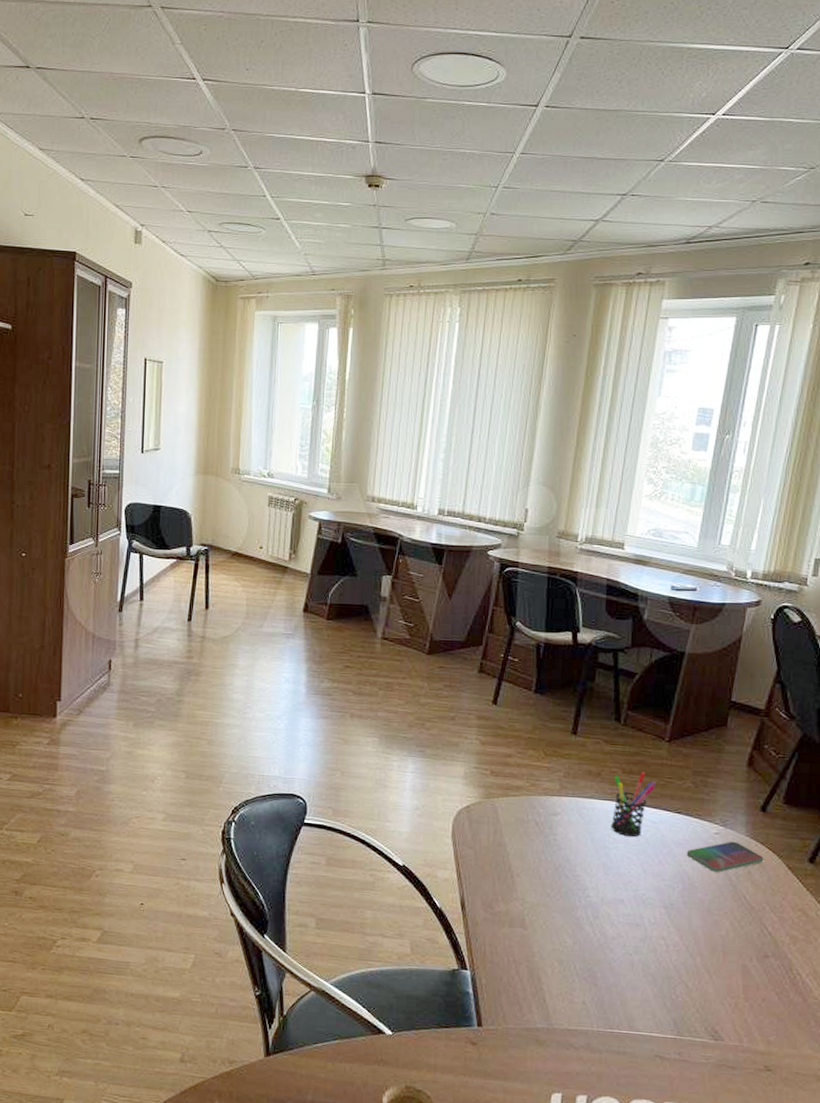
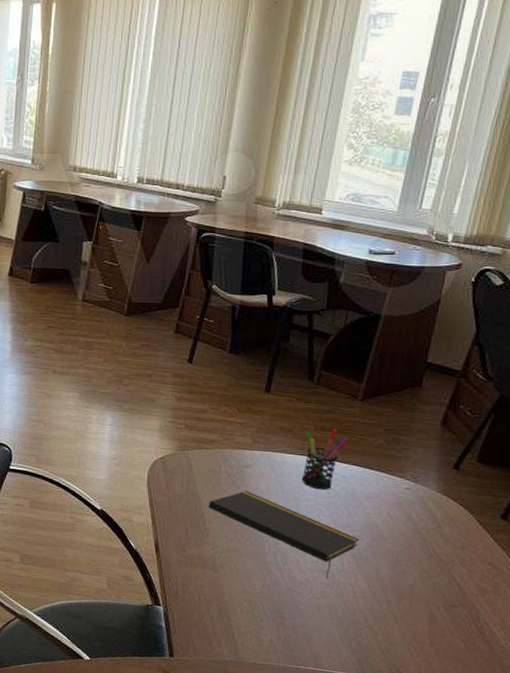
notepad: none [515,840,670,934] -> present [208,490,359,580]
smartphone: present [686,841,764,872] -> none [376,496,455,525]

